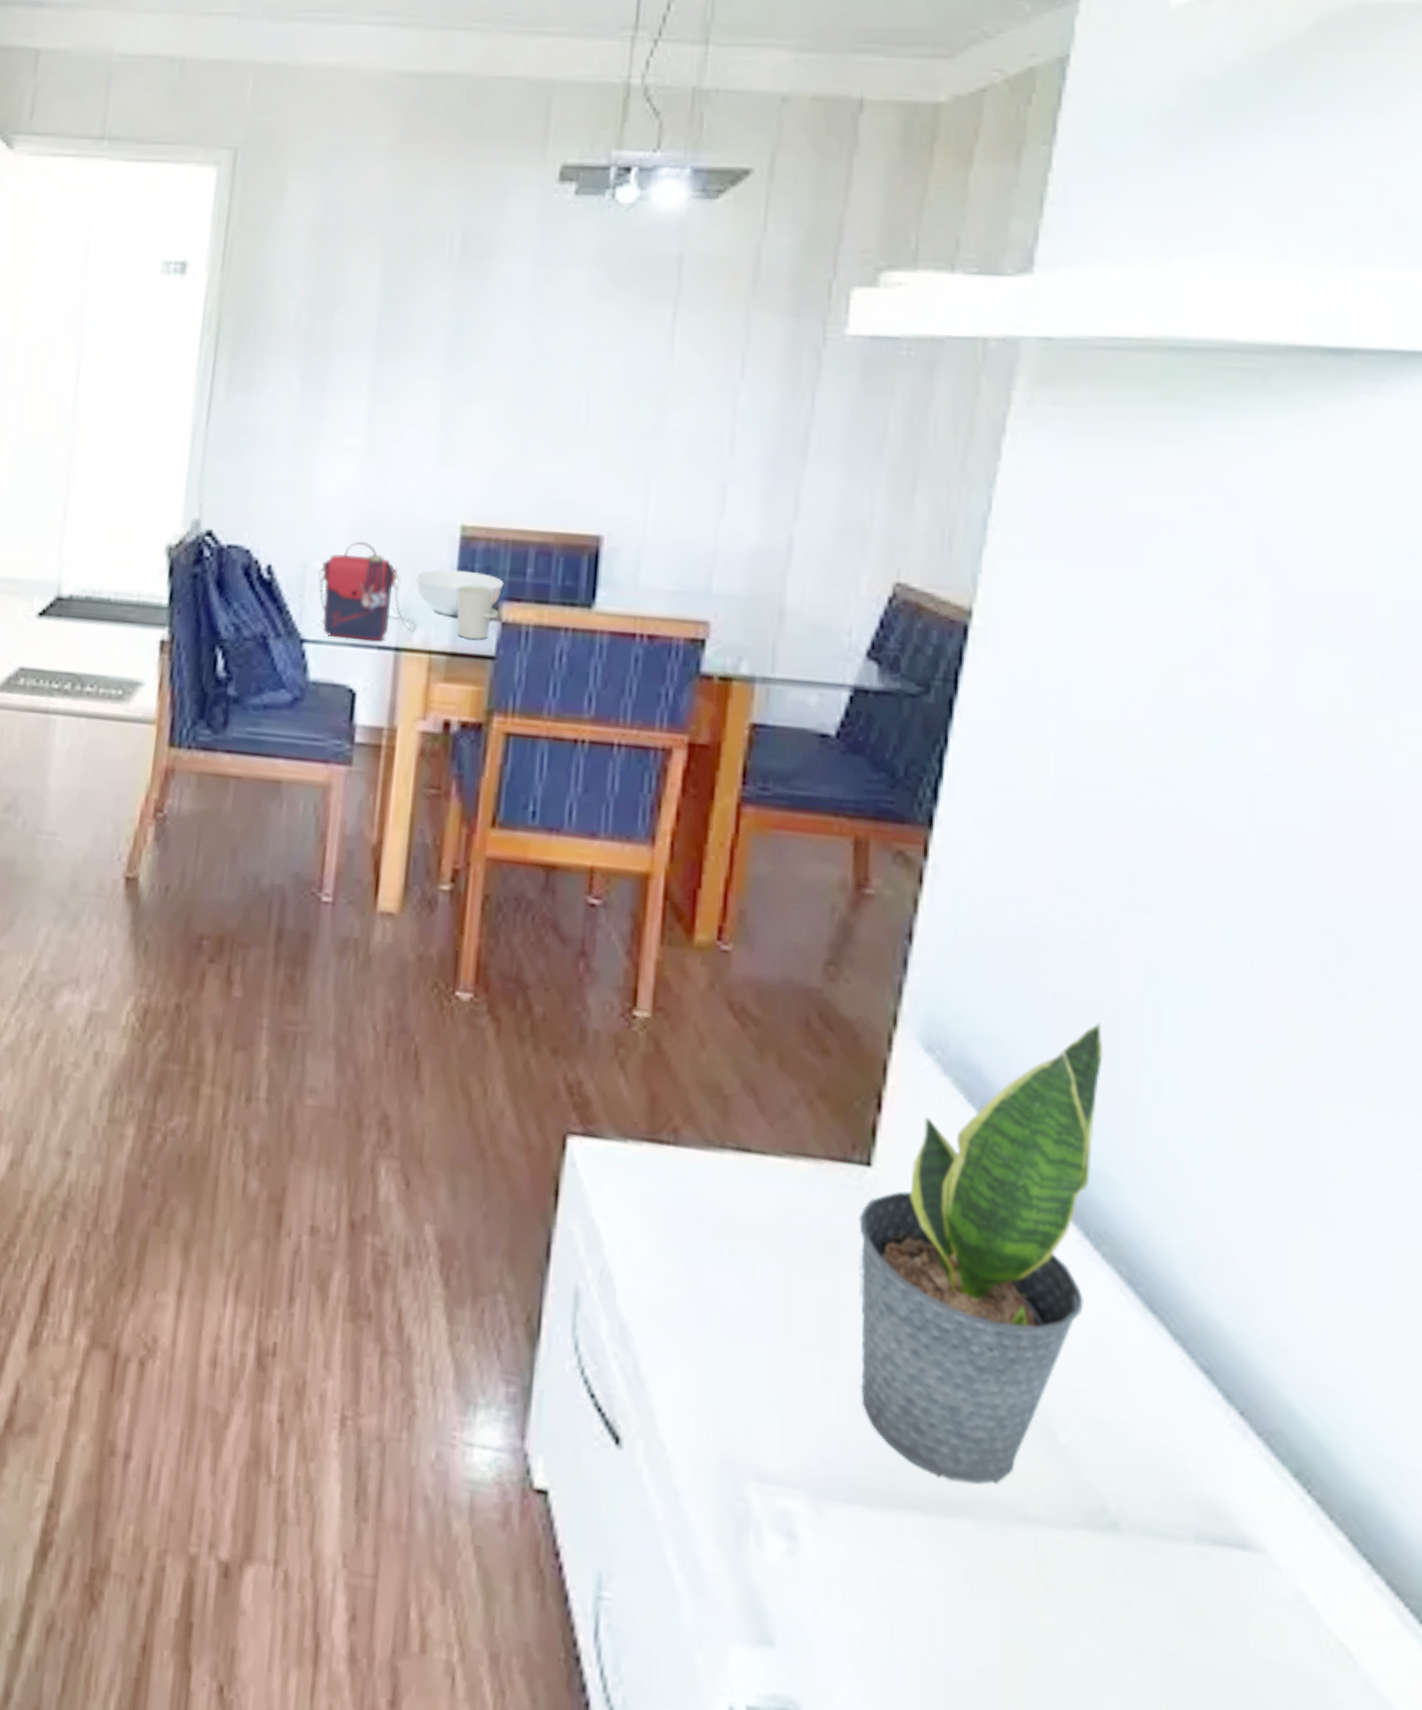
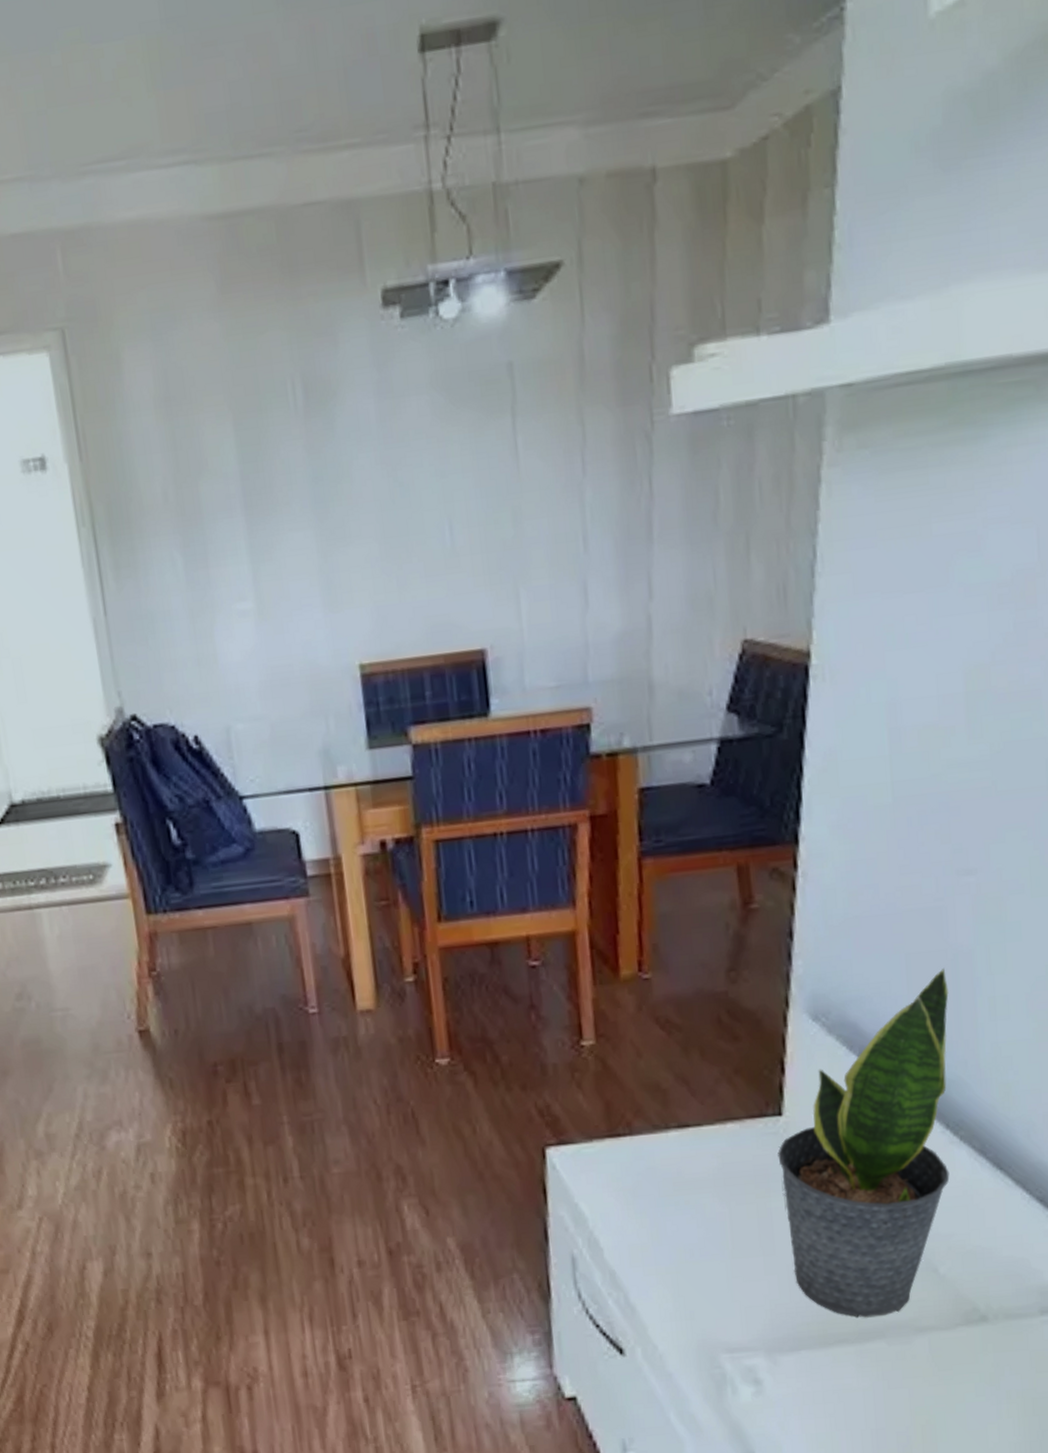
handbag: present [318,542,417,641] -> none [241,697,339,789]
bowl: present [415,569,504,617] -> none [328,704,408,750]
cup: present [456,585,499,640] -> none [366,715,409,766]

